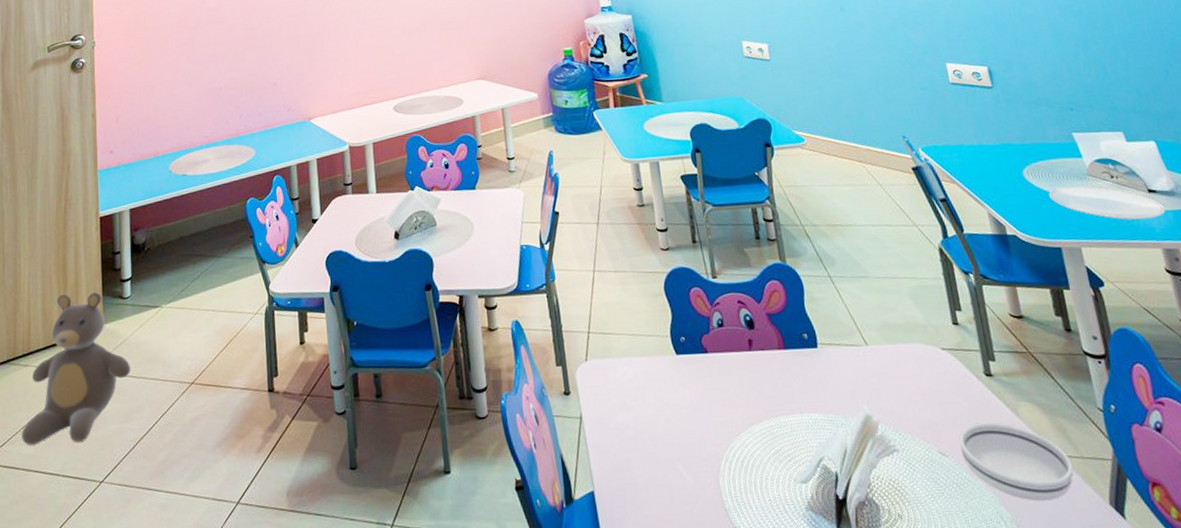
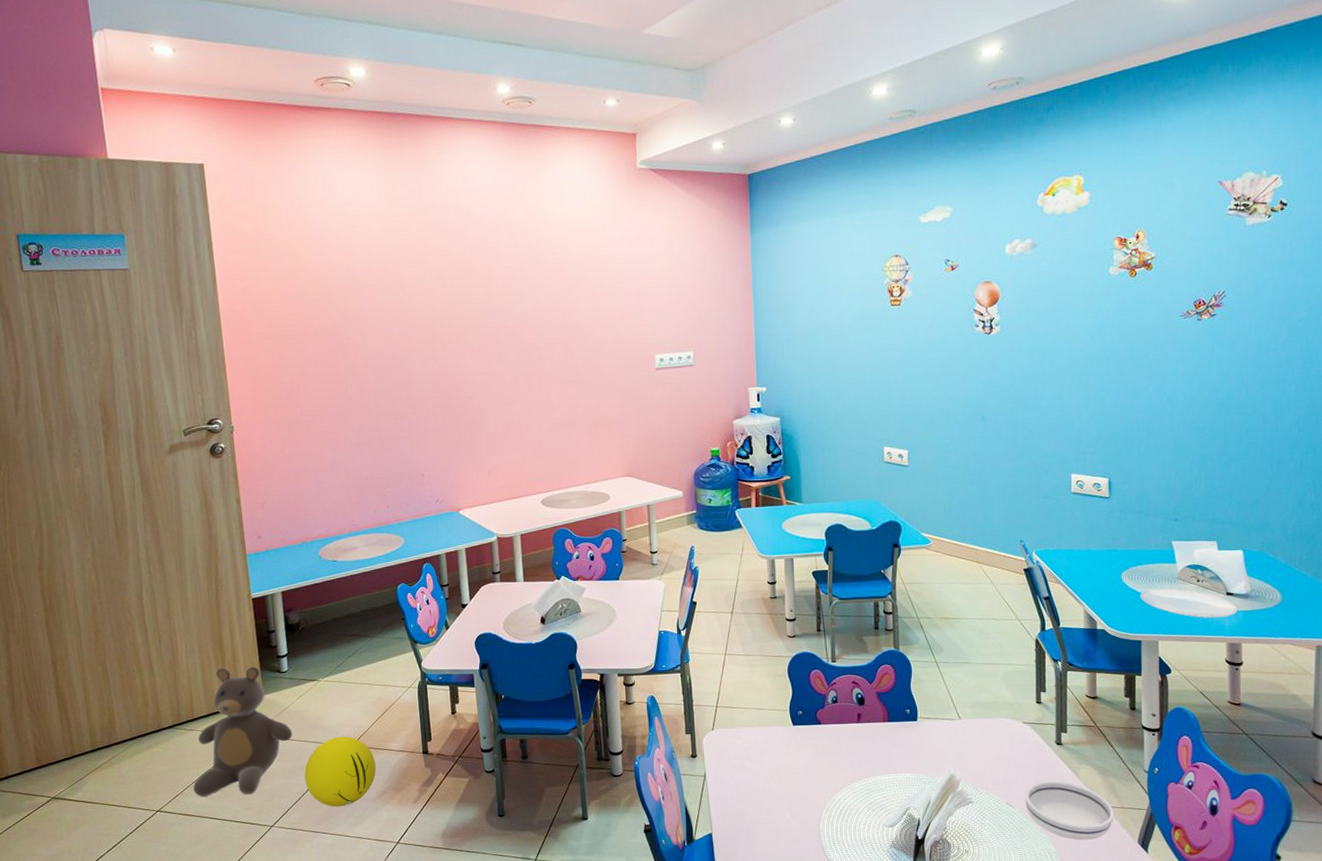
toy ball: none [140,371,217,458] -> present [304,736,376,807]

